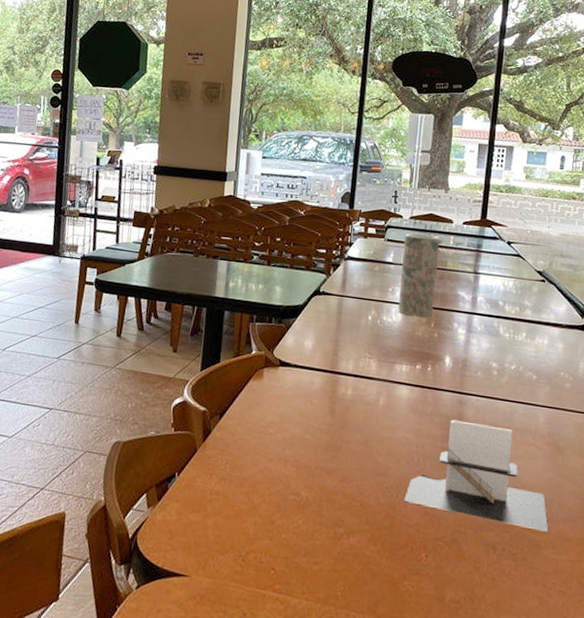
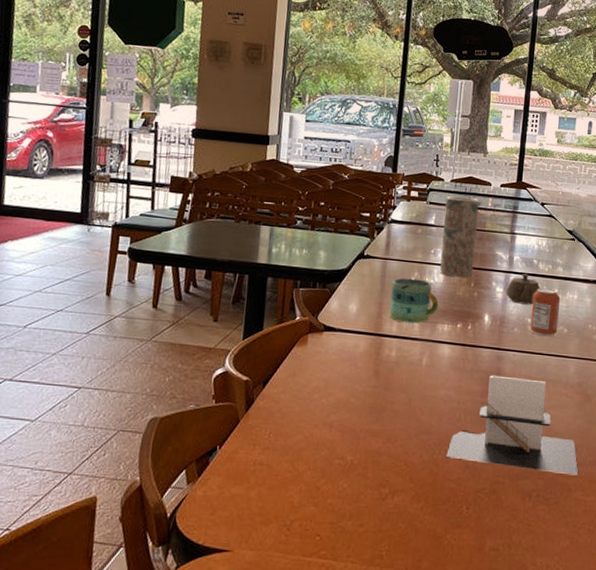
mug: none [345,316,397,363] -> present [389,278,439,324]
teapot: none [468,315,507,349] -> present [506,273,541,305]
can: none [495,331,529,383] -> present [530,288,561,337]

